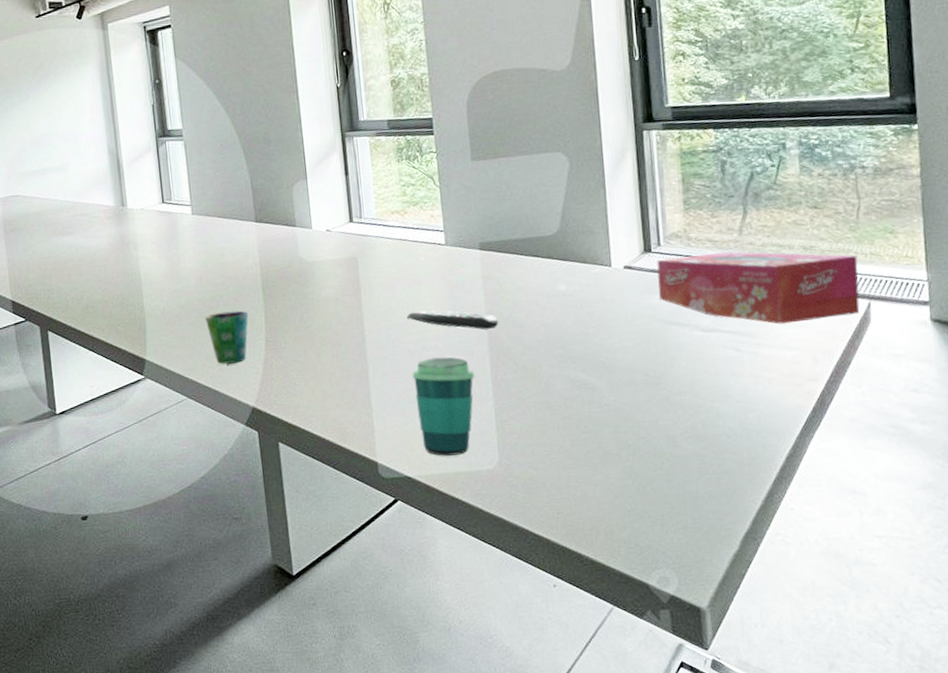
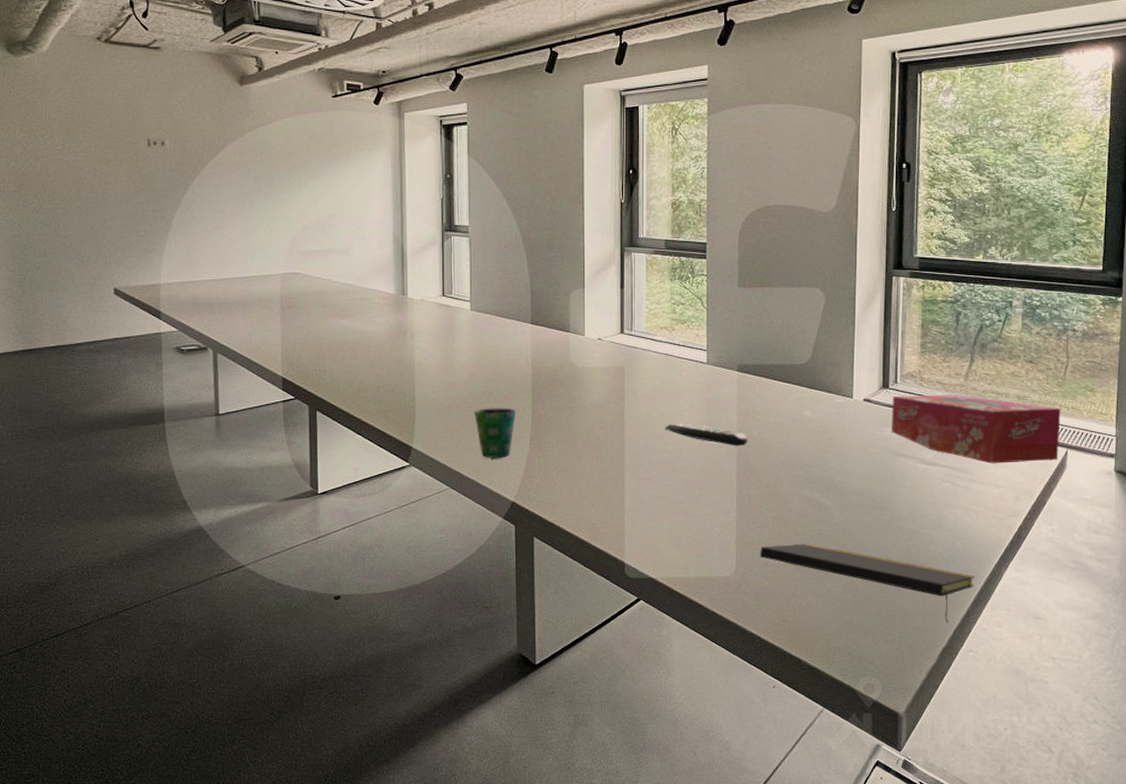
cup: present [412,357,475,456] -> none [665,468,722,561]
notepad: none [524,428,775,506] -> present [760,544,975,624]

